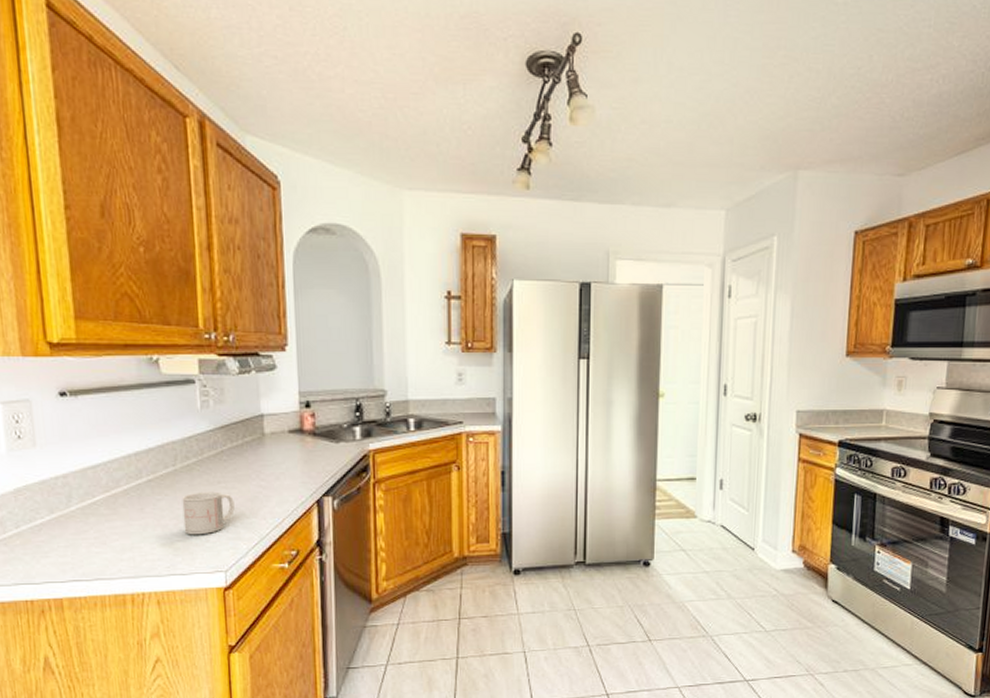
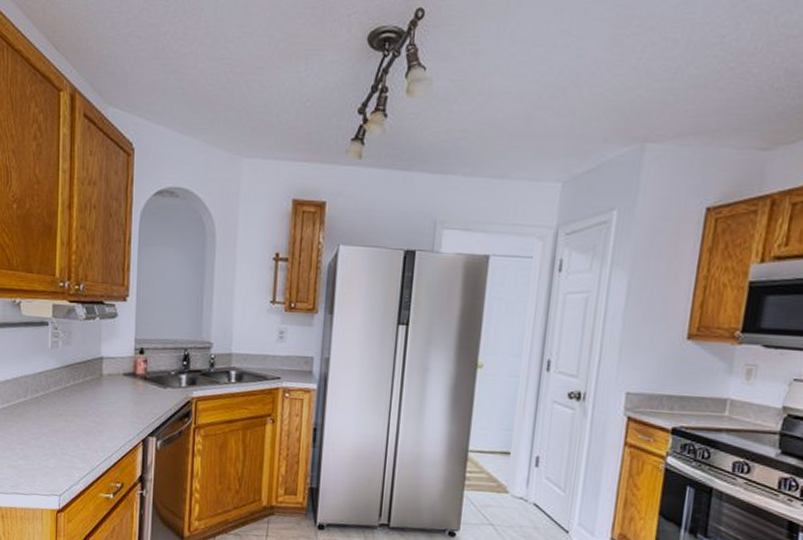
mug: present [182,491,235,535] -> none [28,422,72,461]

